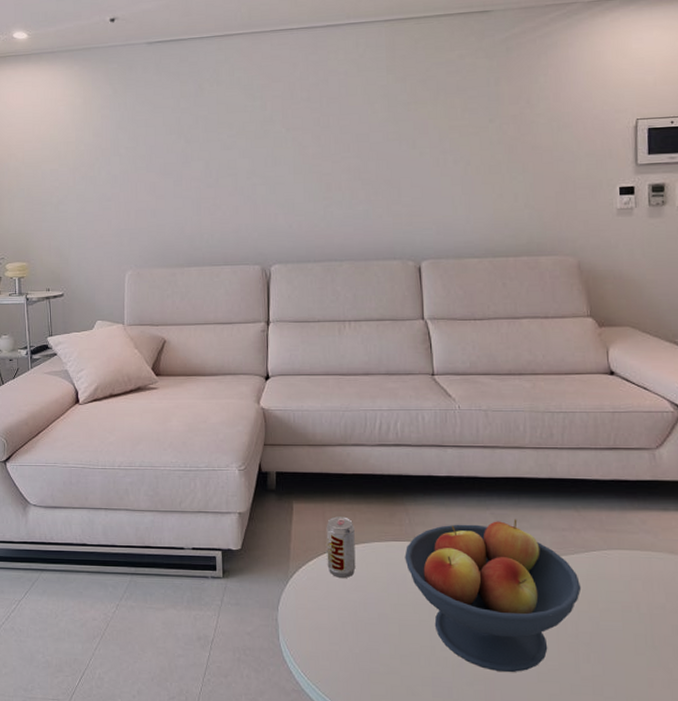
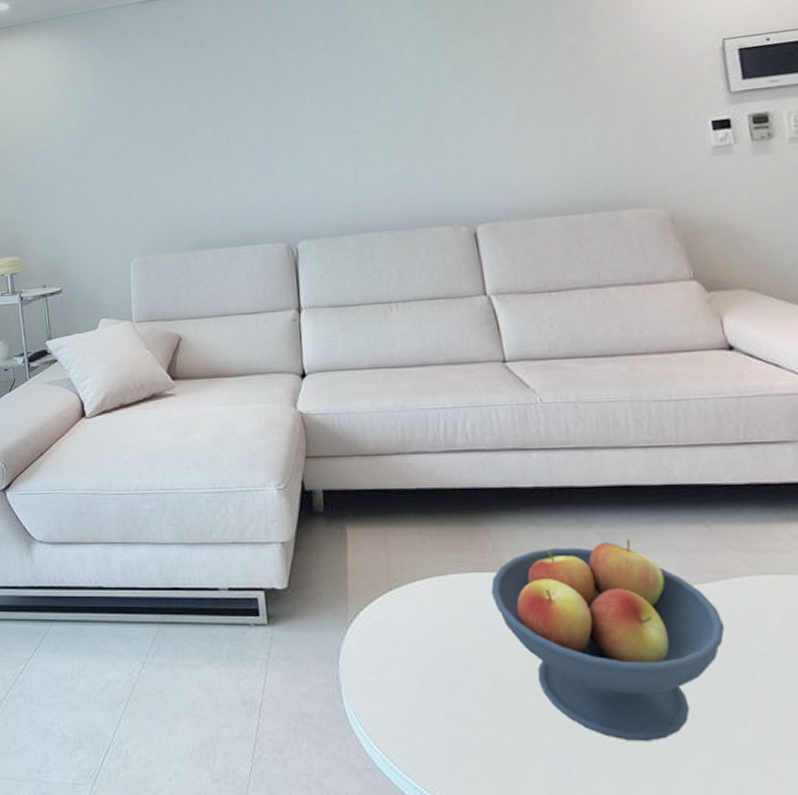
beverage can: present [326,516,356,578] -> none [389,543,431,621]

